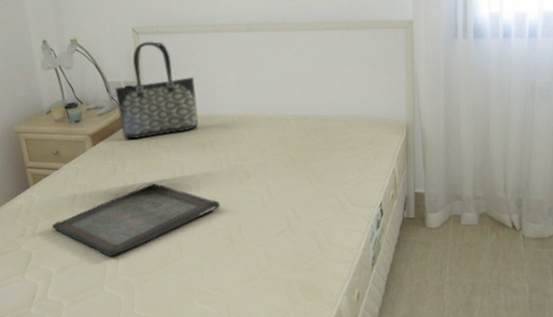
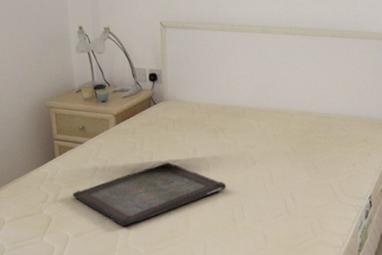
tote bag: present [115,41,199,139] -> none [140,34,213,121]

